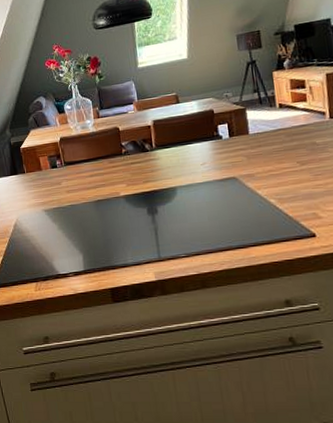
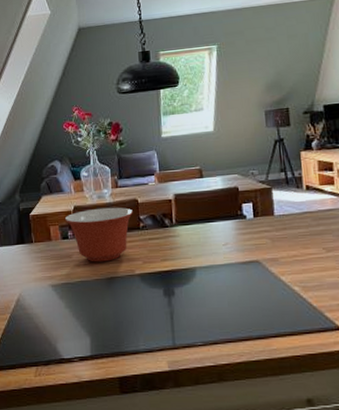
mixing bowl: none [52,136,115,188] -> present [64,207,133,262]

